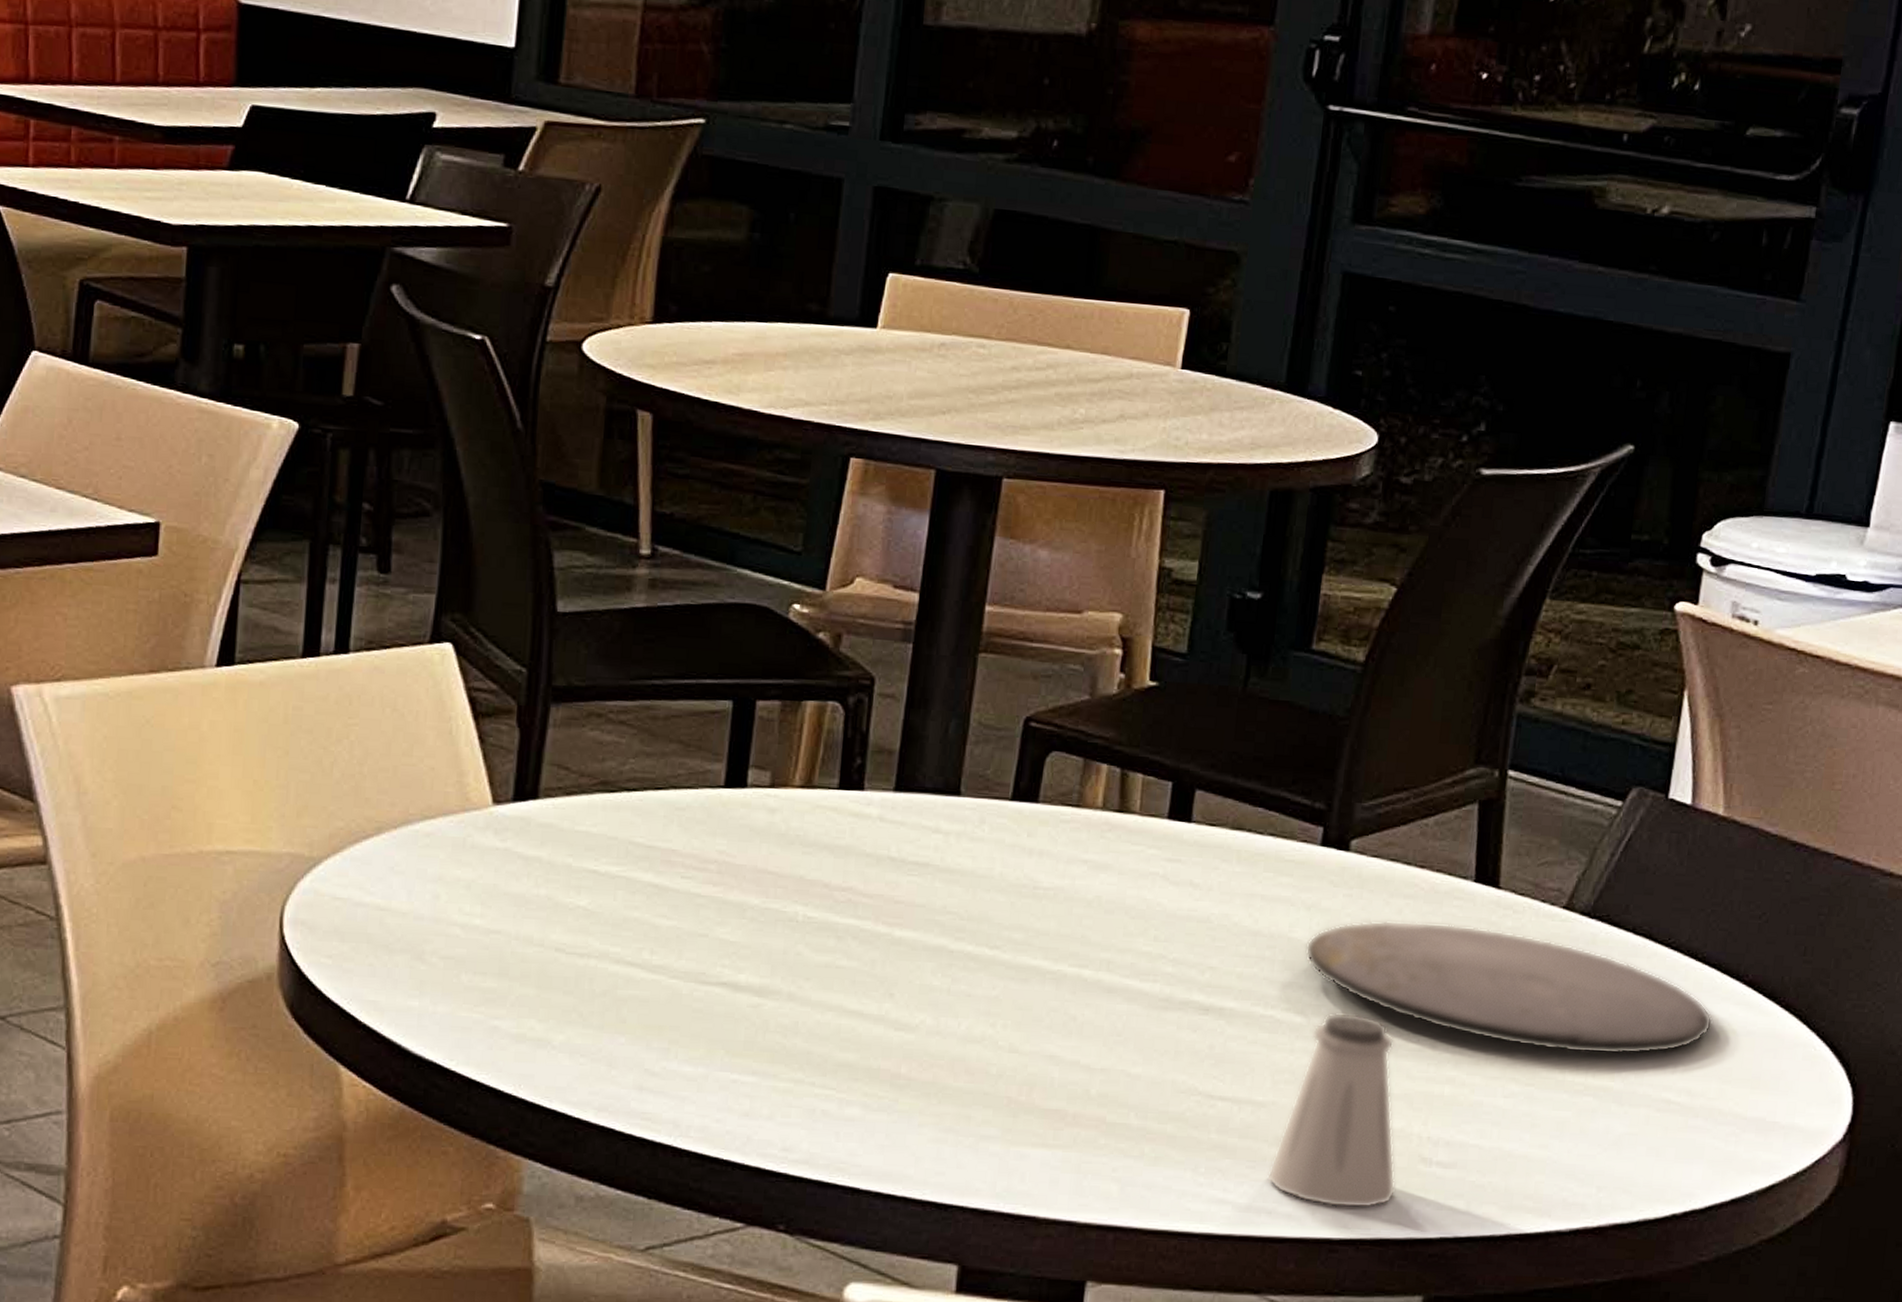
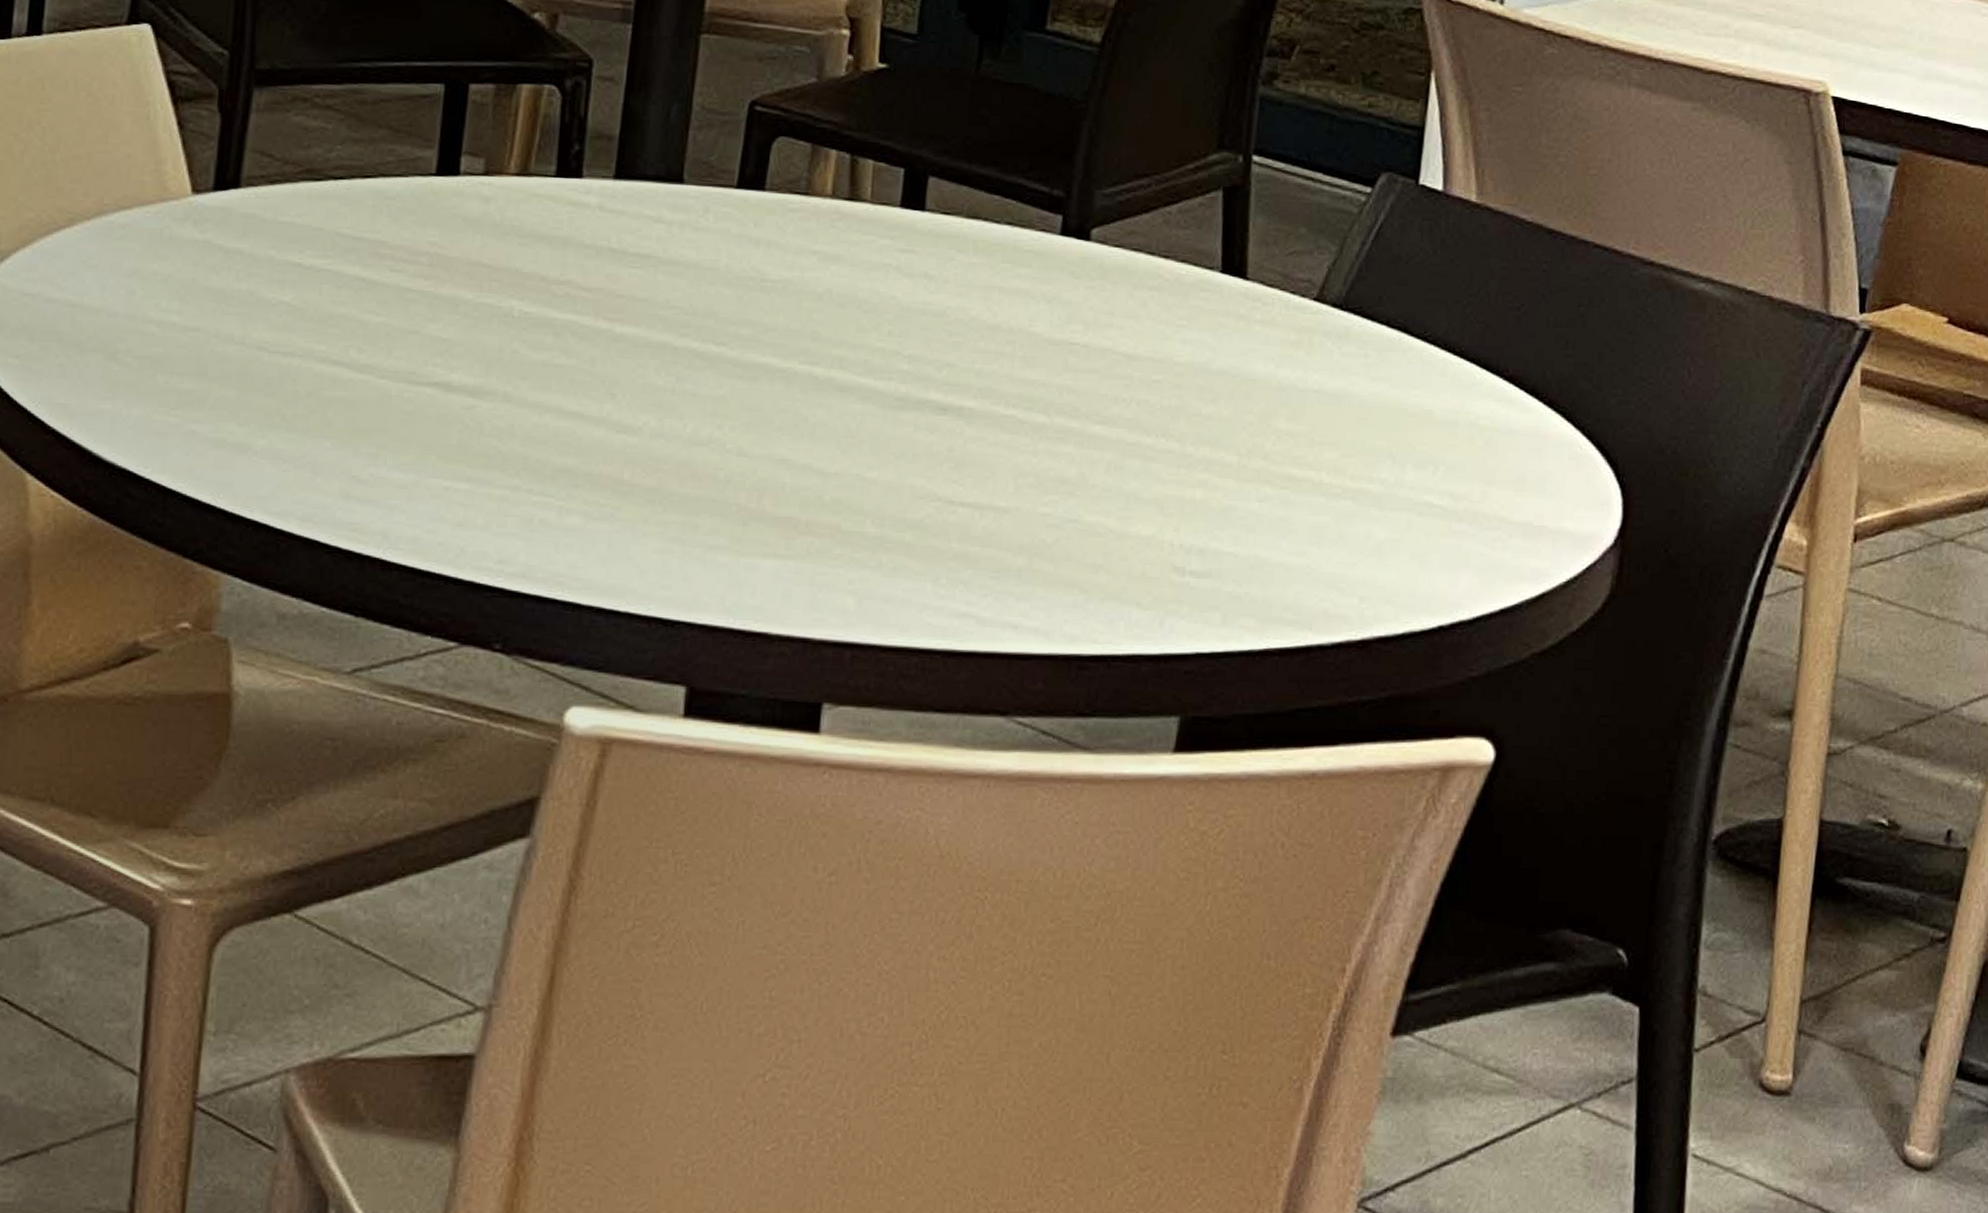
saltshaker: present [1267,1012,1396,1209] -> none [1012,411,1148,622]
plate: present [1305,920,1713,1055] -> none [1047,313,1473,456]

